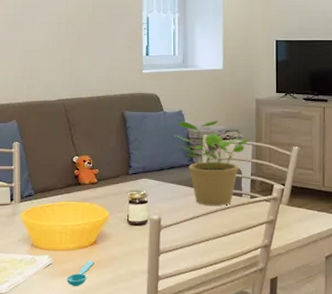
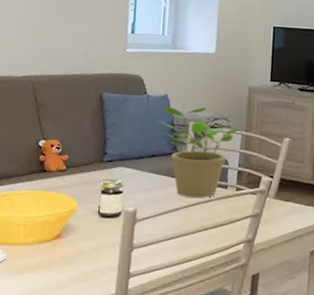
spoon: present [67,261,94,287] -> none [22,257,57,286]

